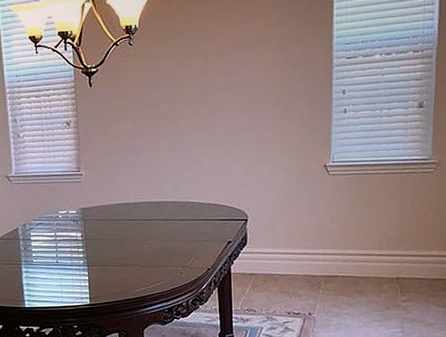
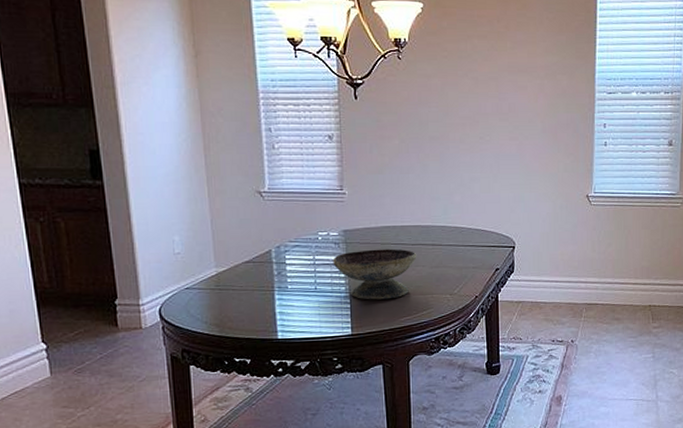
decorative bowl: none [72,224,150,273] -> present [333,248,417,300]

